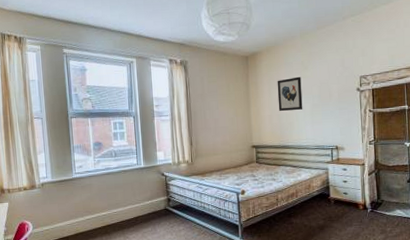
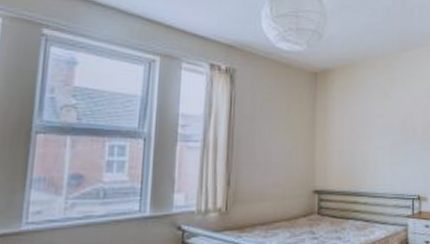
wall art: present [277,76,303,111] -> none [351,105,381,146]

